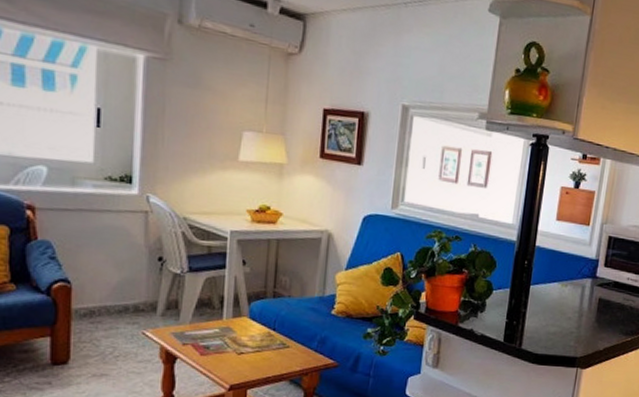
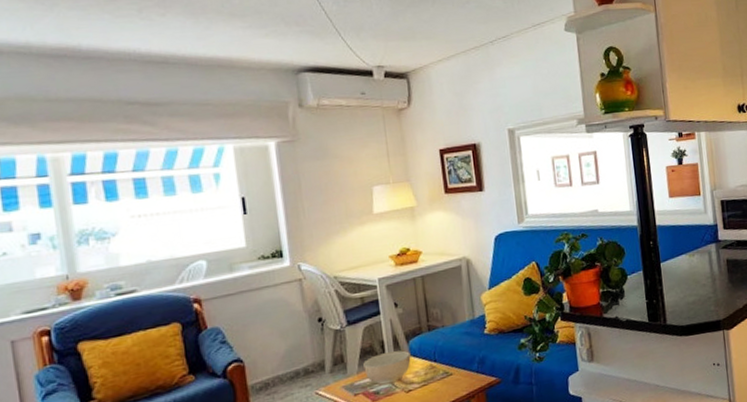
bowl: none [197,308,250,343] -> present [363,350,411,386]

